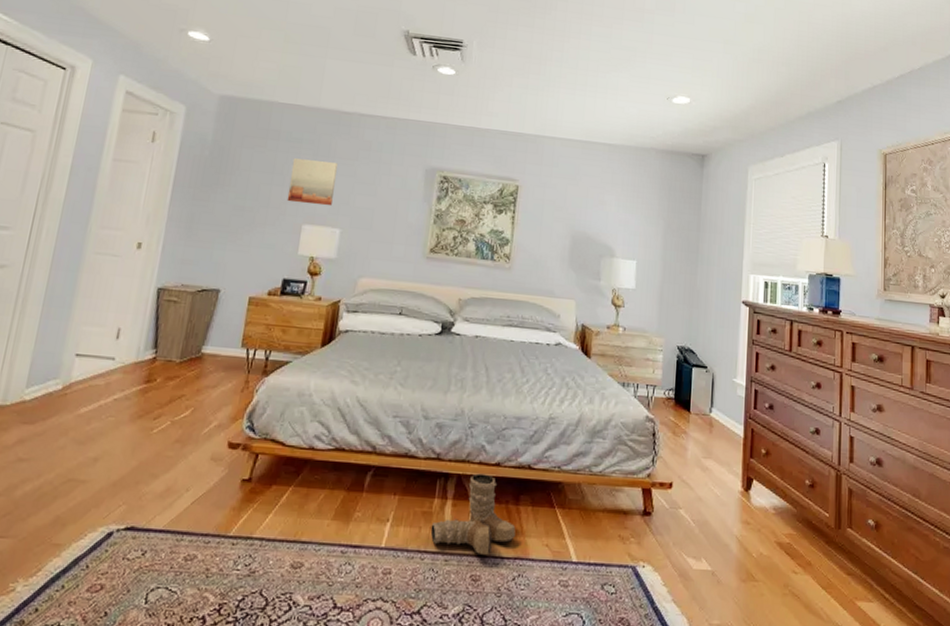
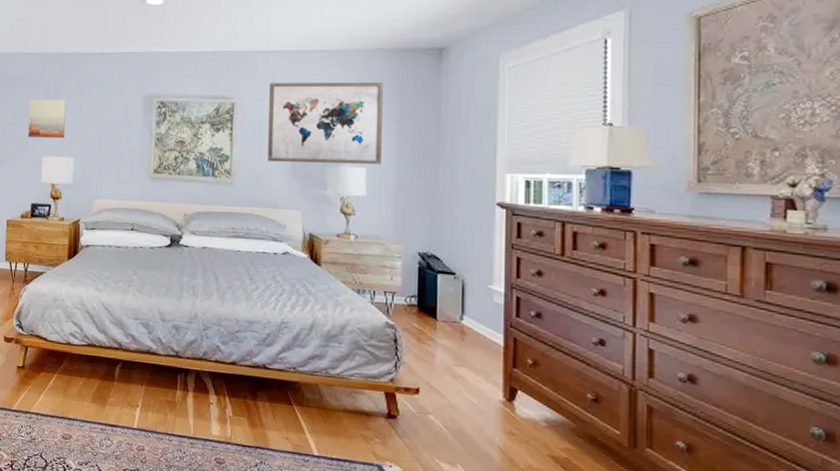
boots: present [430,473,516,556] -> none [175,370,255,443]
wall art: none [547,169,655,258] -> present [268,82,383,164]

